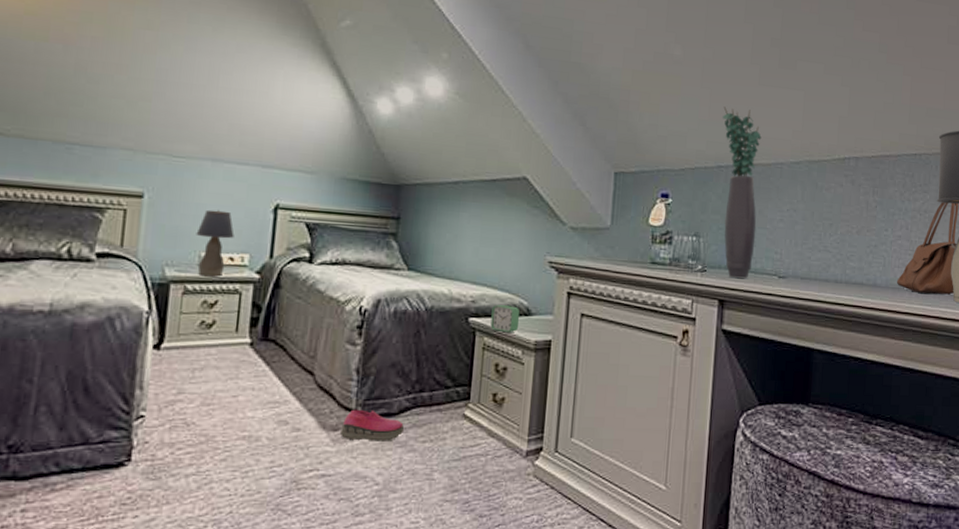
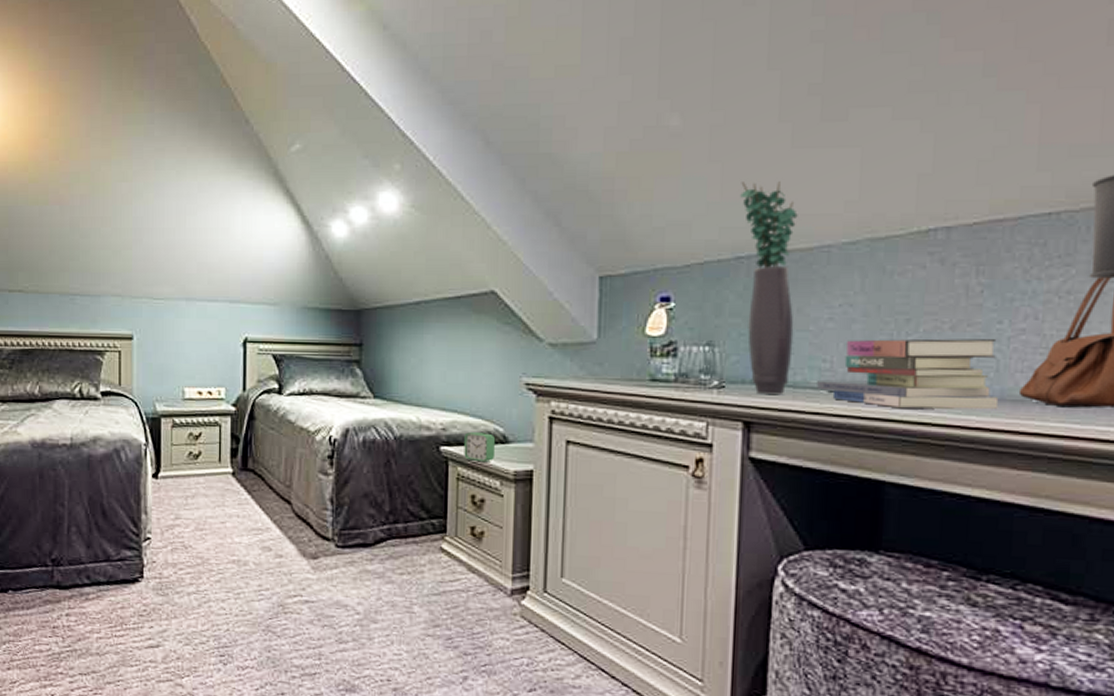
table lamp: present [196,209,234,277] -> none [178,347,211,410]
shoe: present [339,409,405,441] -> none [319,538,382,572]
books: none [771,237,885,294] -> present [817,338,999,410]

